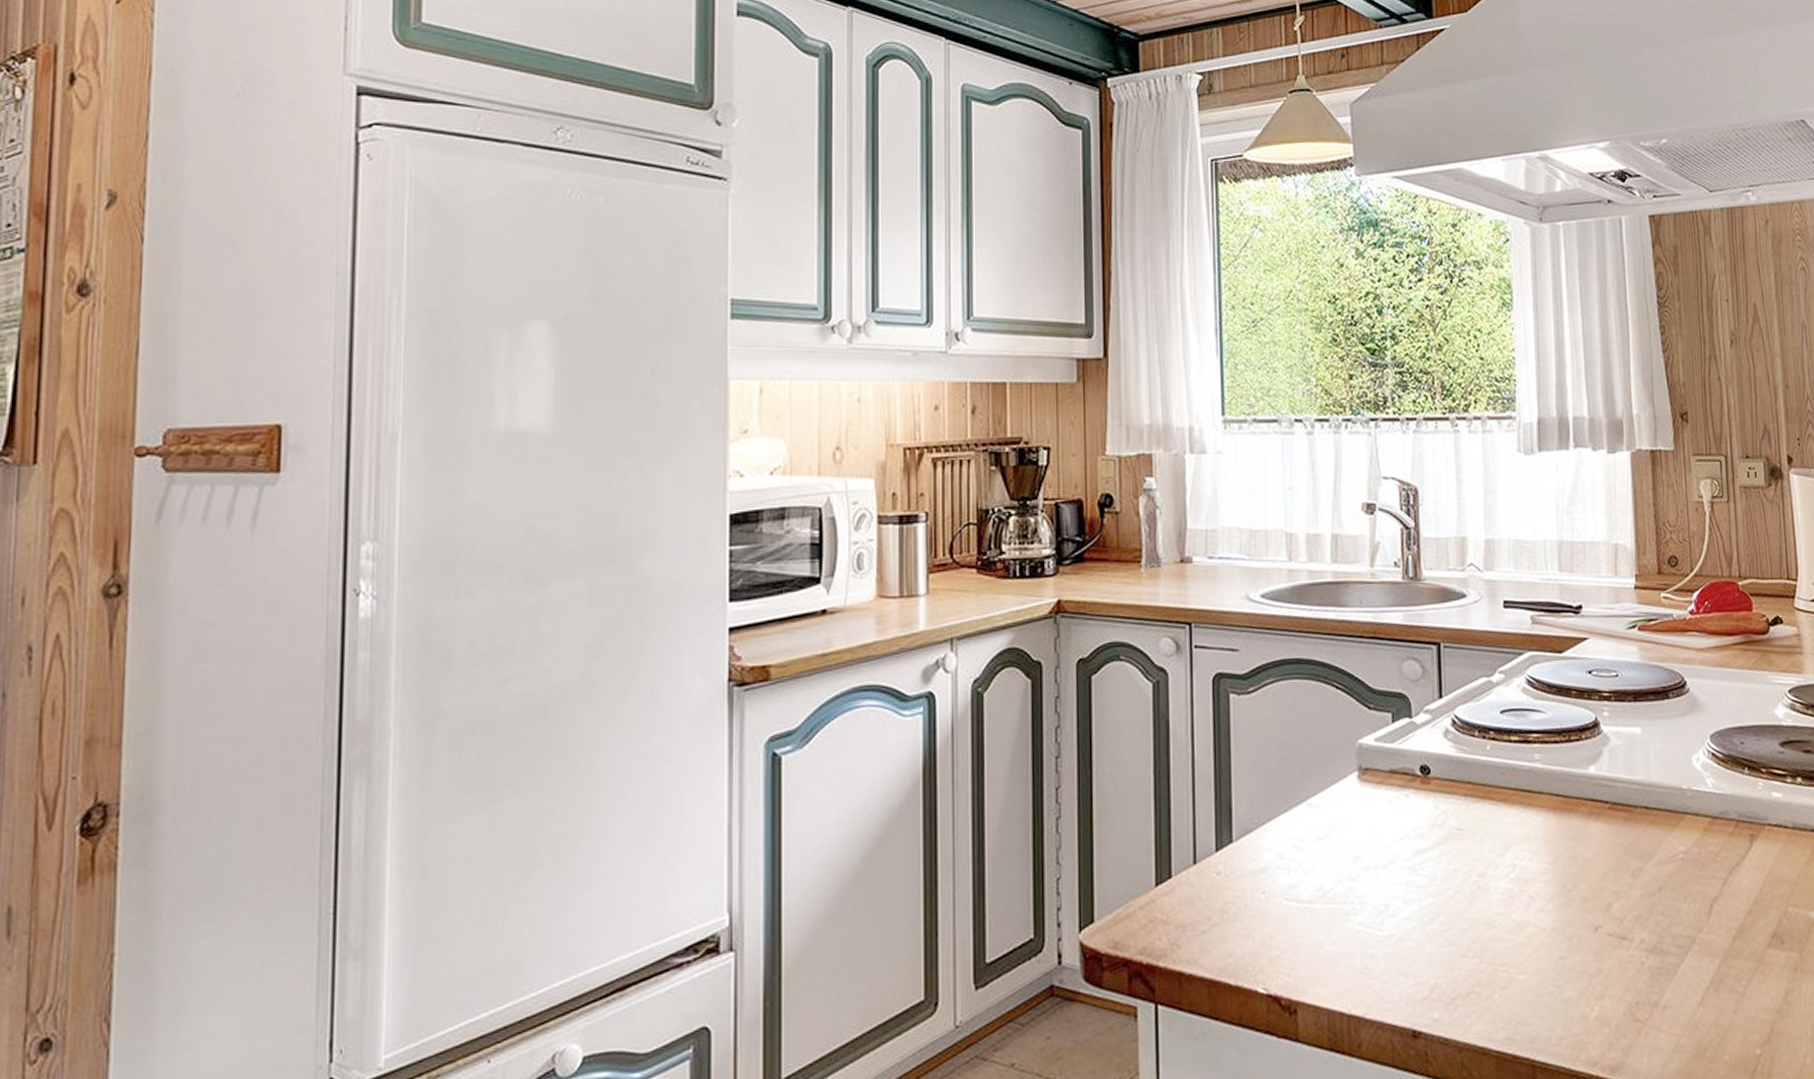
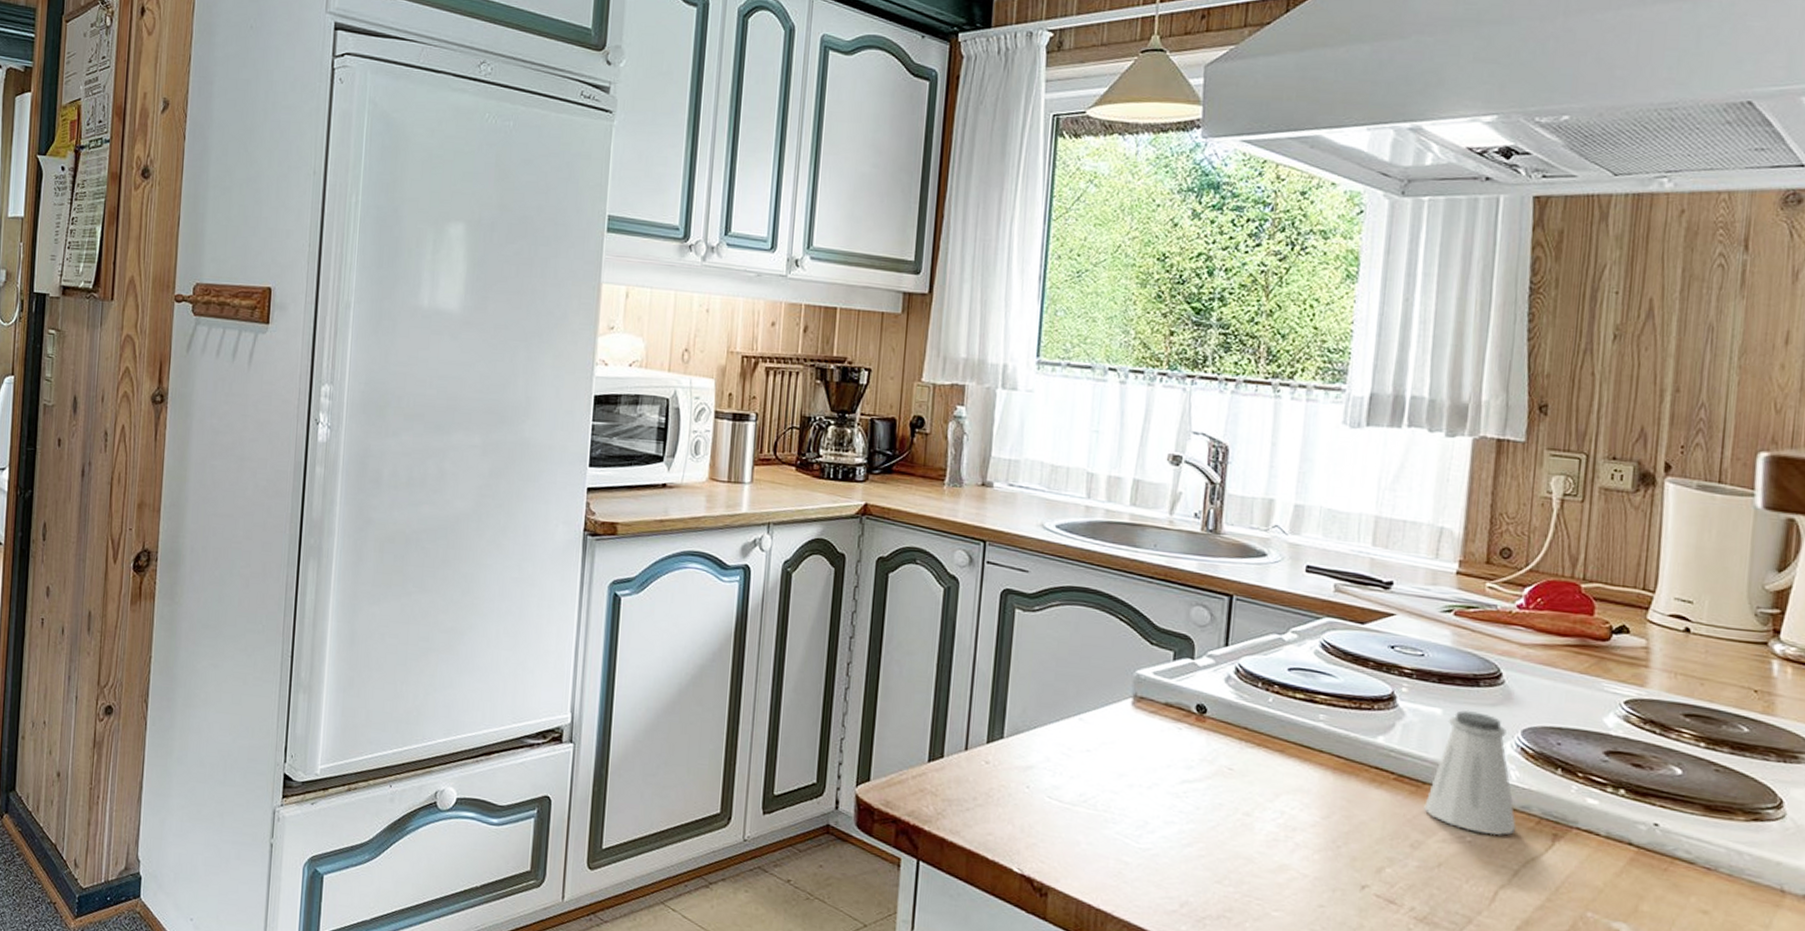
saltshaker: none [1638,724,1719,848] -> present [1424,710,1516,836]

